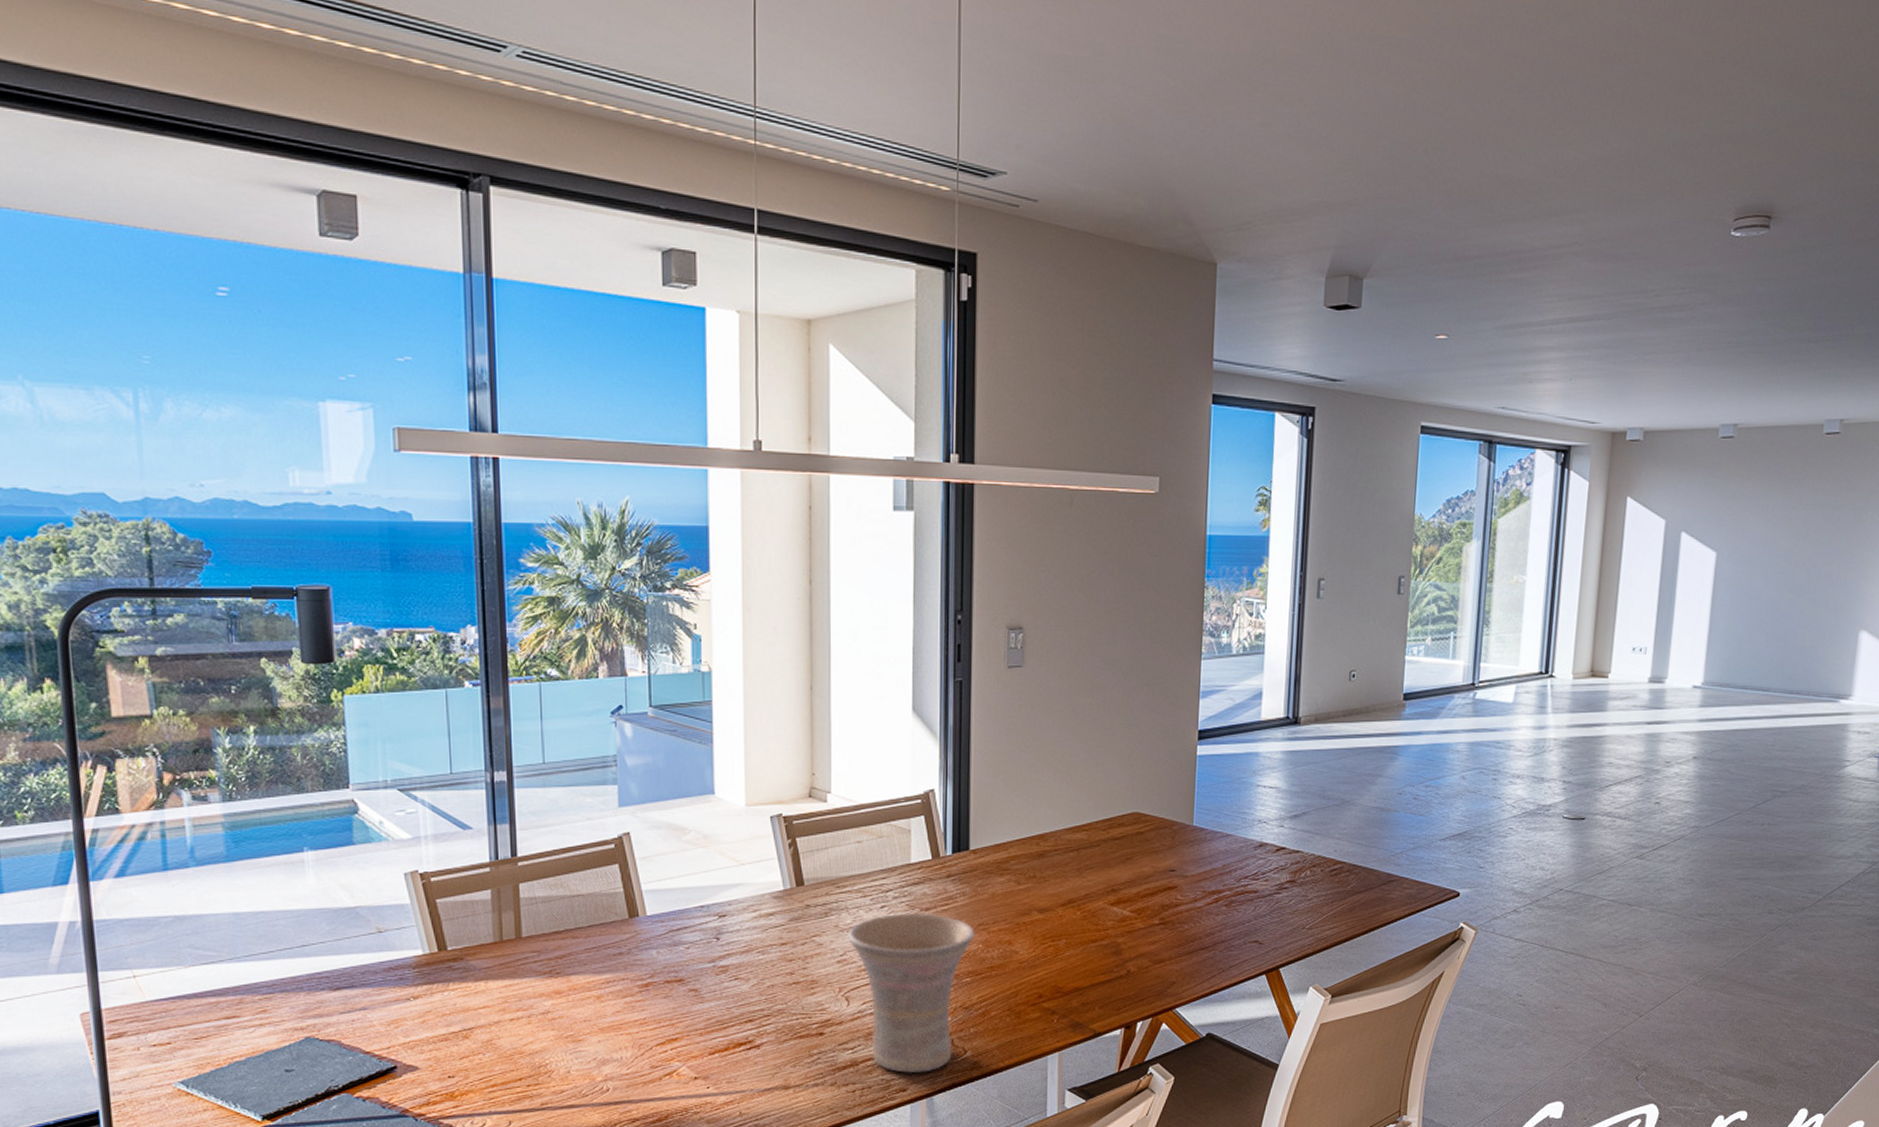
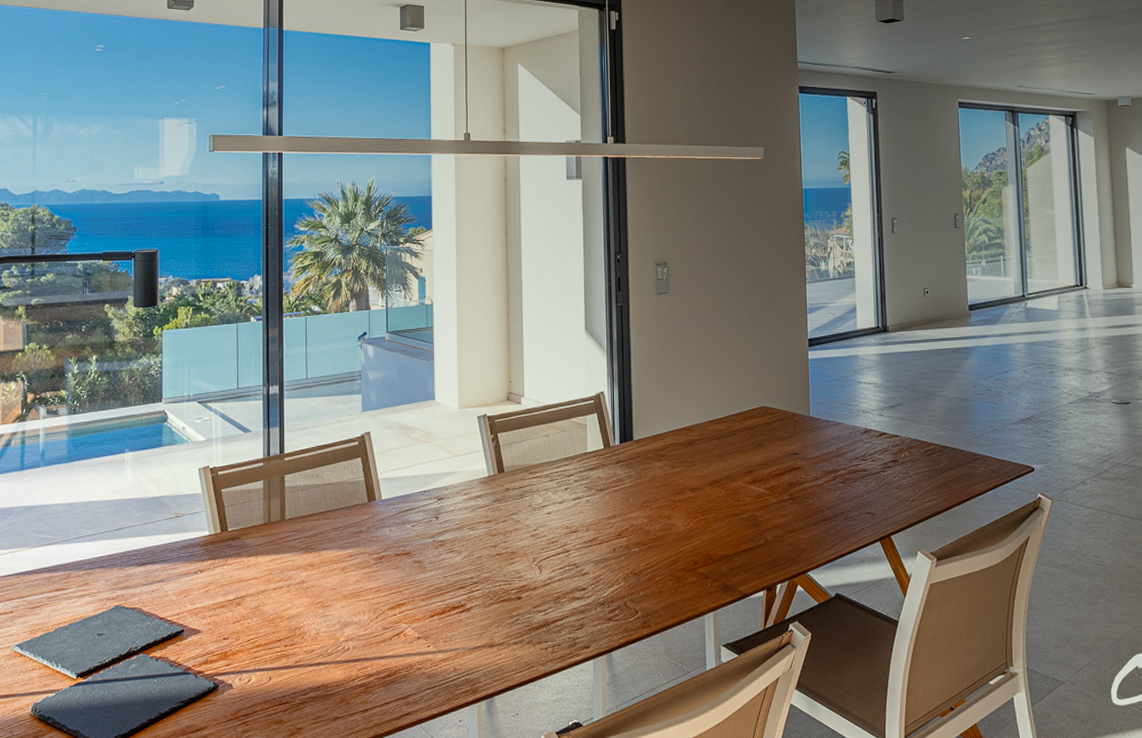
vase: present [848,913,975,1073] -> none [539,493,640,632]

